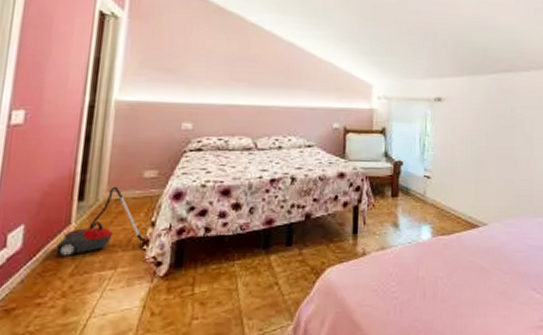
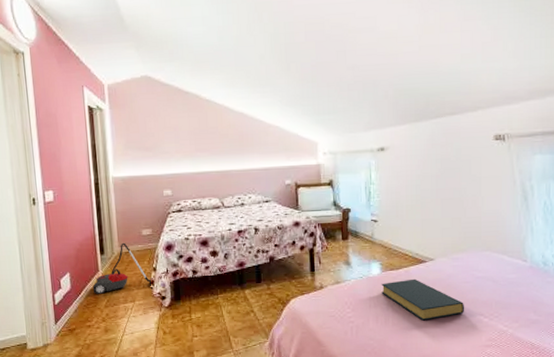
hardback book: none [431,246,518,297] -> present [381,278,465,321]

